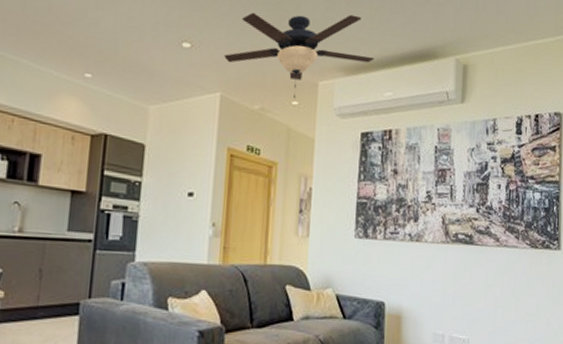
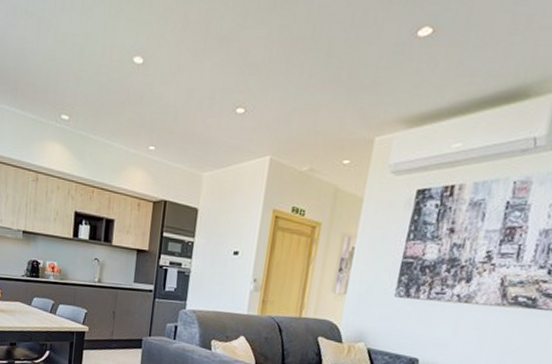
ceiling fan: present [224,12,375,99] -> none [276,56,446,158]

